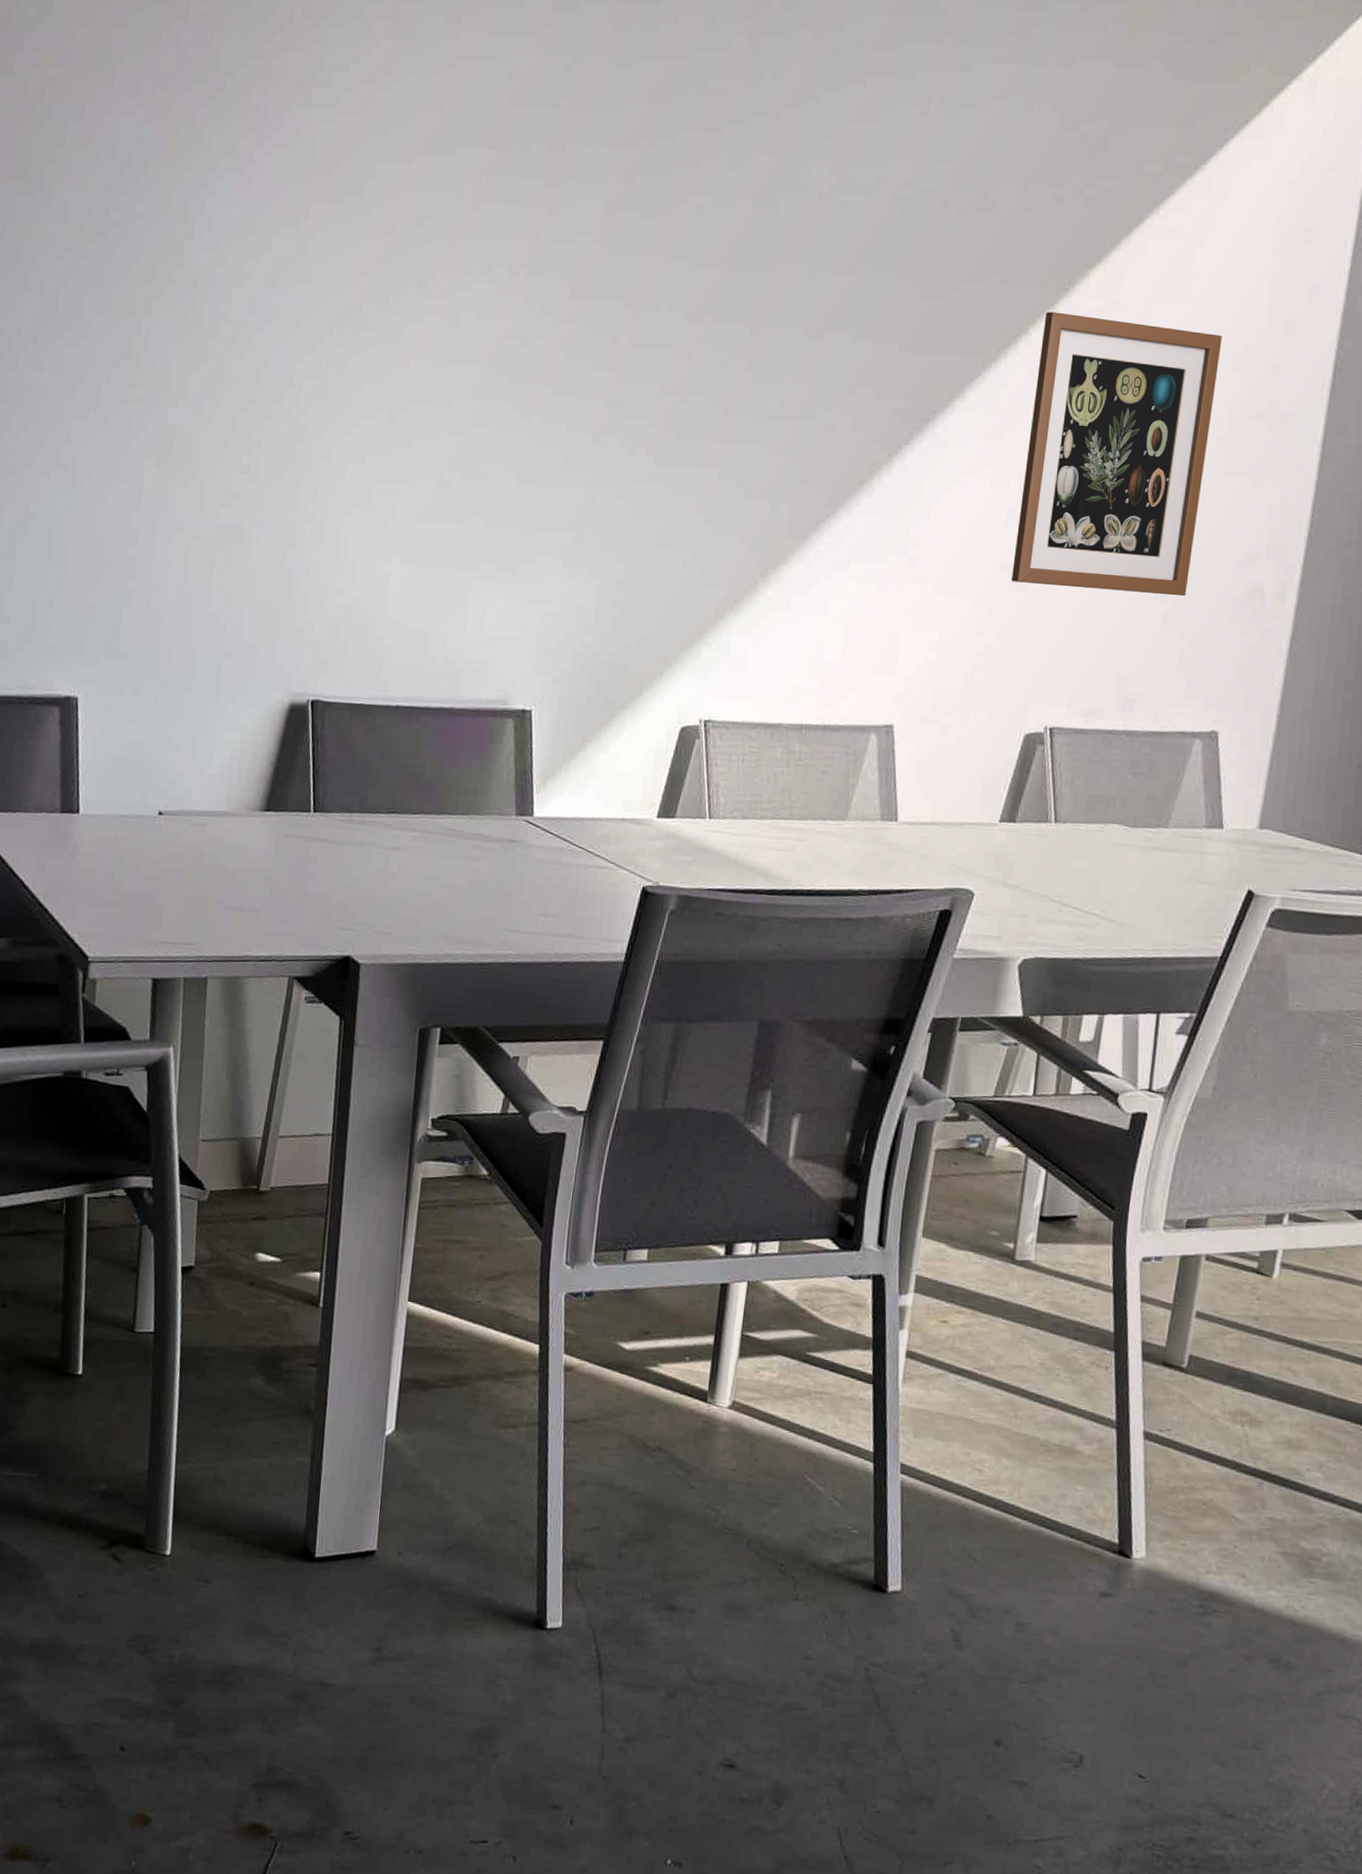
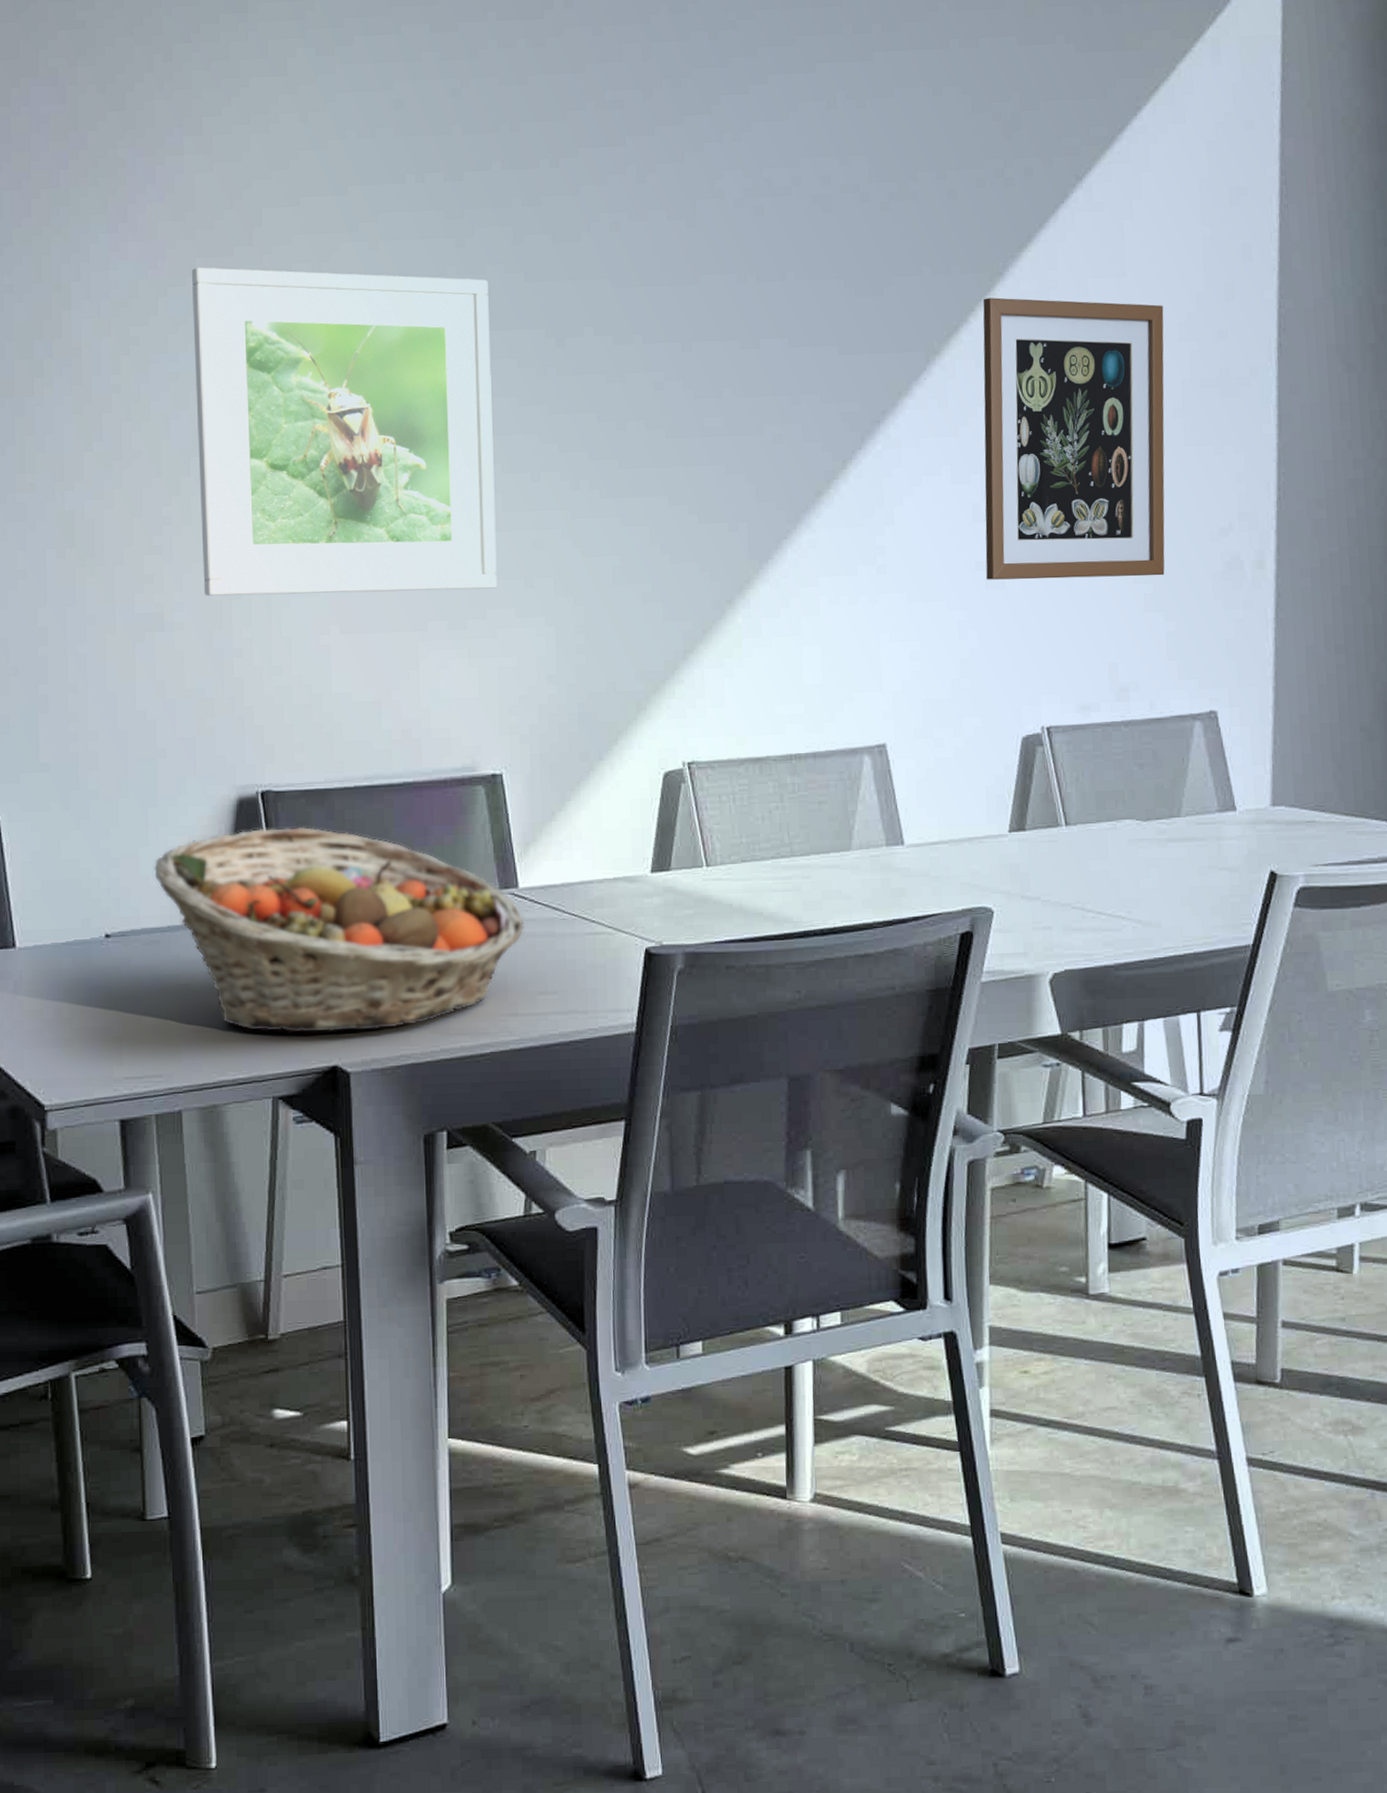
fruit basket: none [207,733,535,929] -> present [153,826,524,1033]
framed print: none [282,212,576,538] -> present [191,267,498,596]

